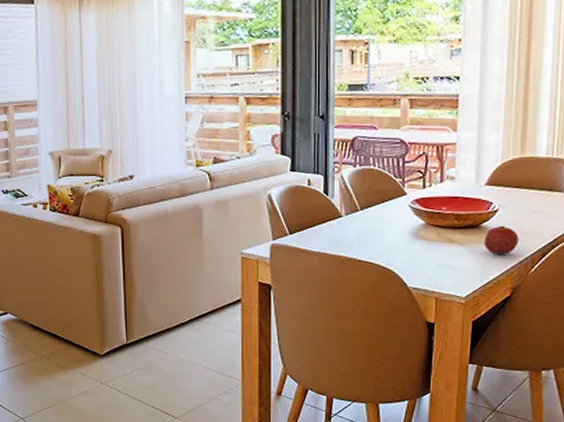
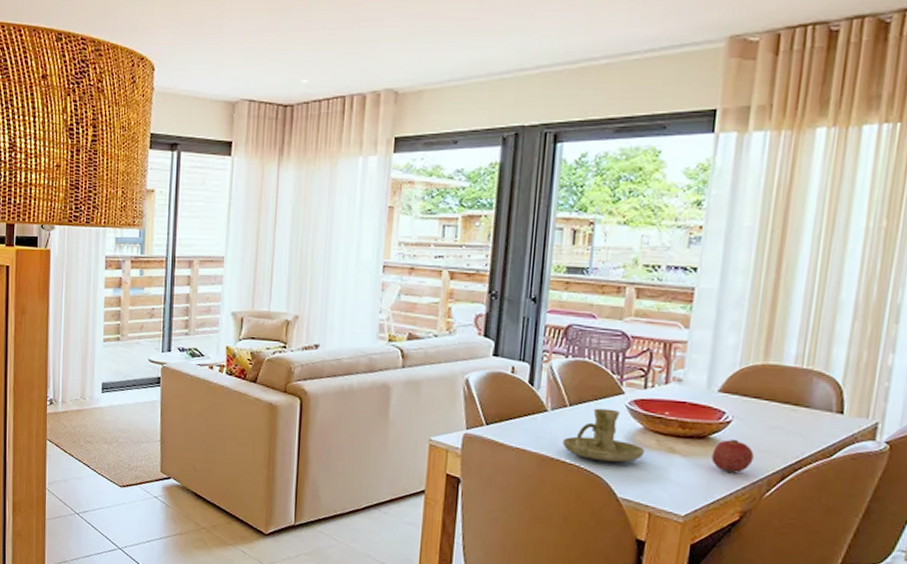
candle holder: none [358,209,428,257] -> present [563,408,645,462]

